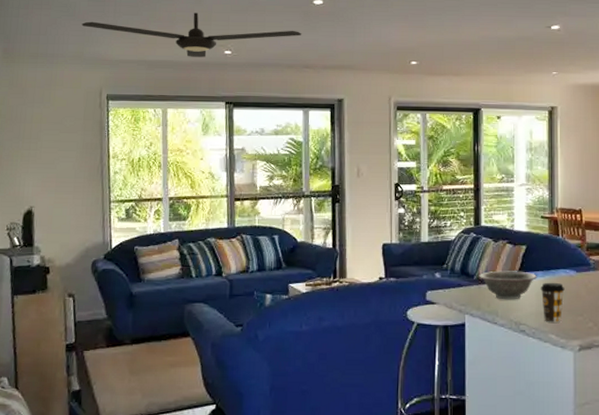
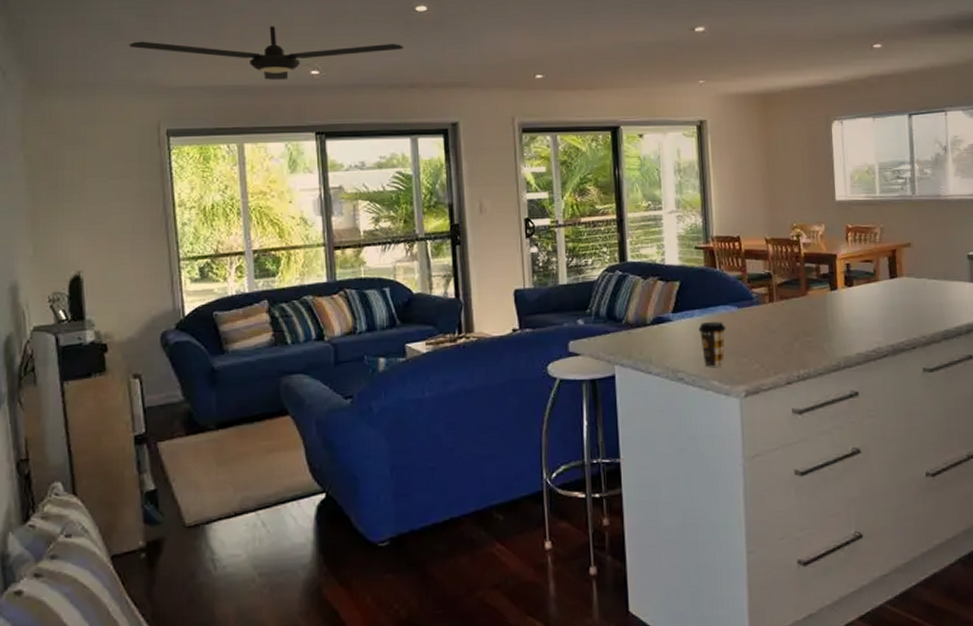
decorative bowl: present [478,270,538,300] -> none [627,311,695,345]

